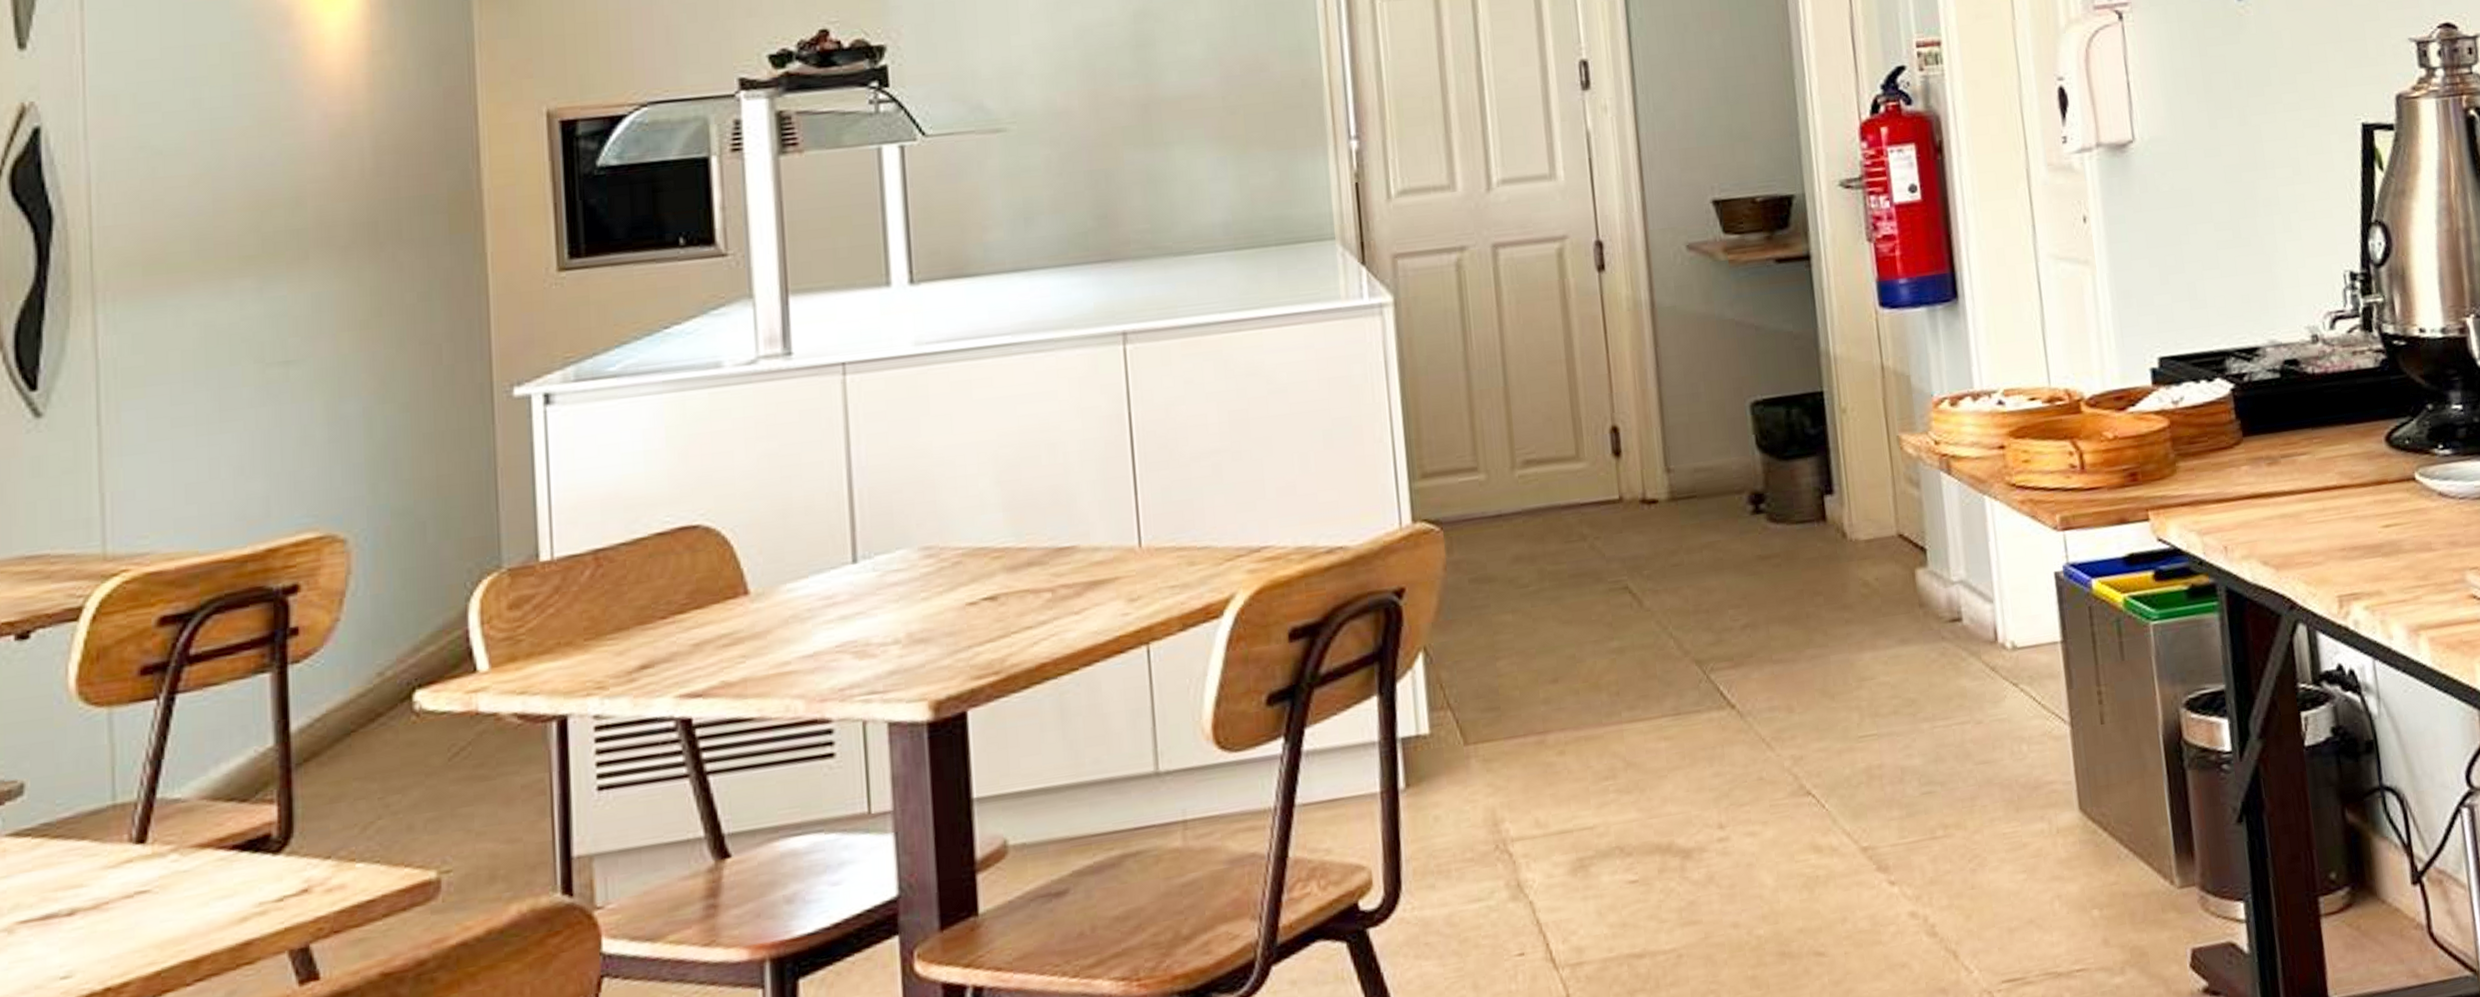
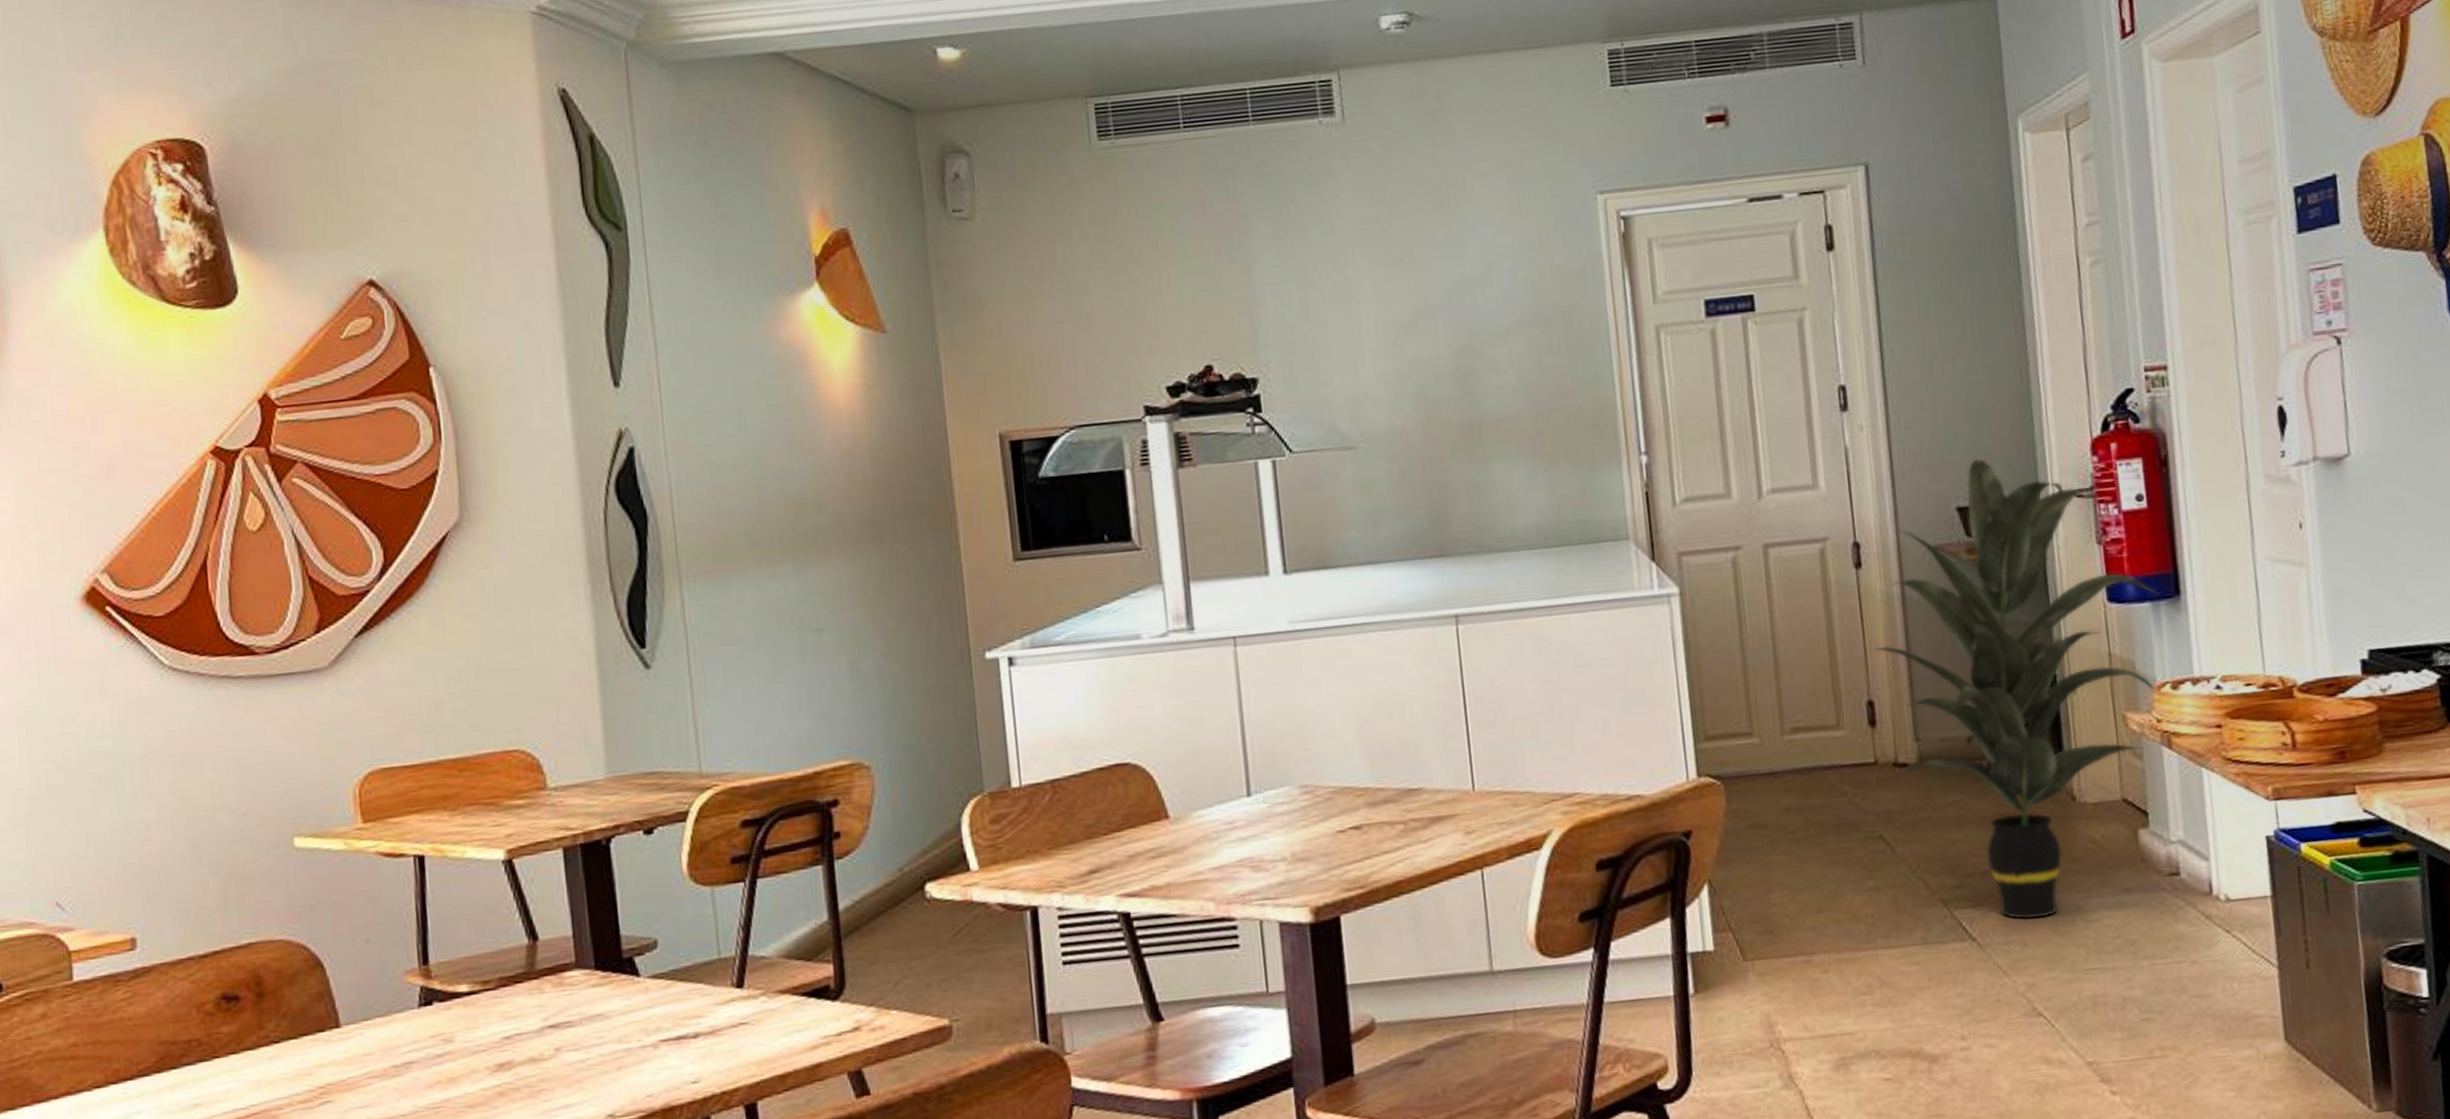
indoor plant: none [1617,144,1938,681] -> present [1873,458,2161,920]

